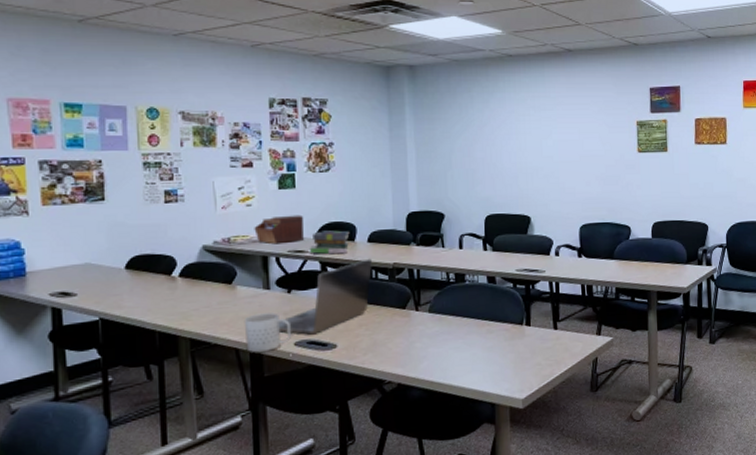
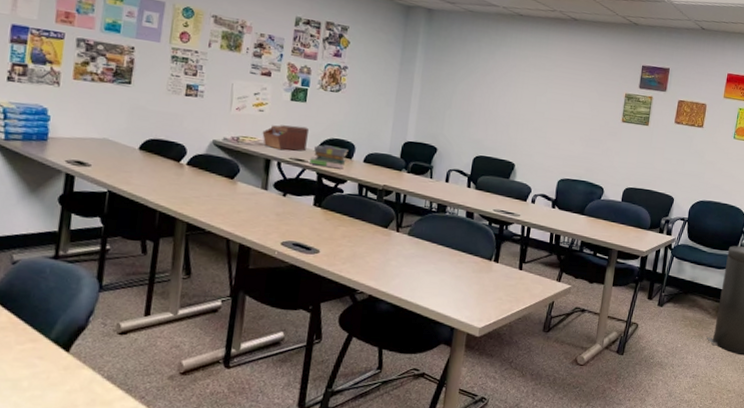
mug: present [243,312,291,353] -> none [236,210,281,247]
laptop: present [278,258,372,335] -> none [269,177,364,238]

